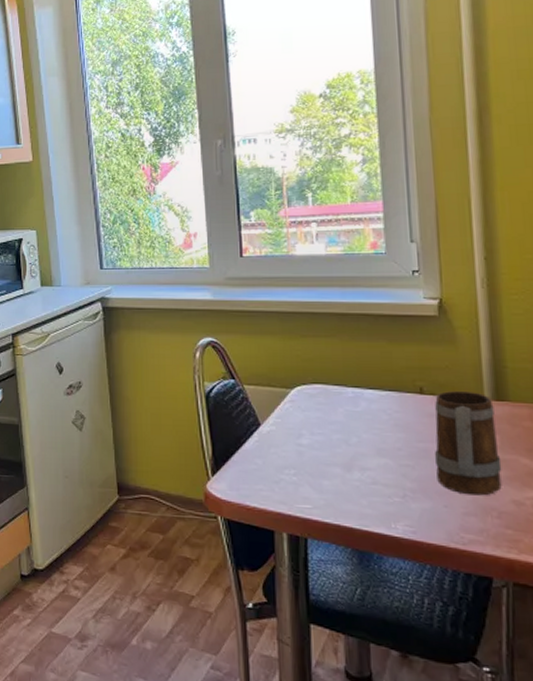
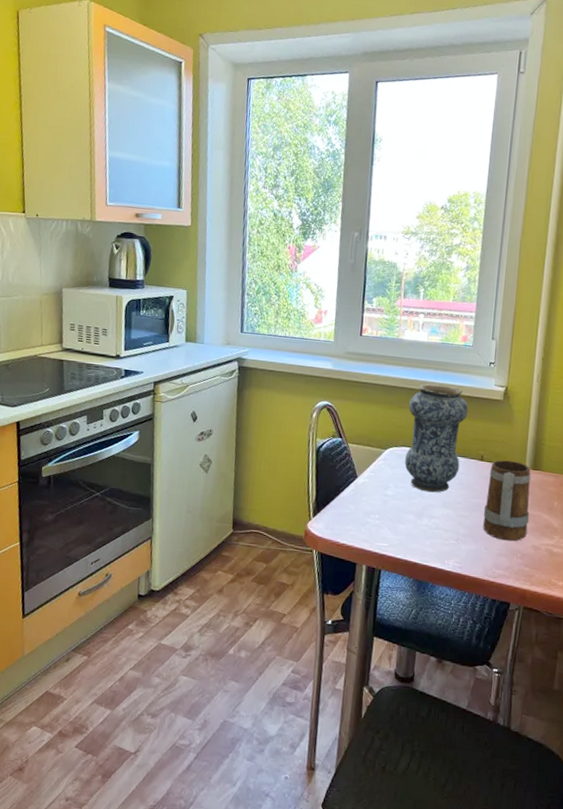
vase: none [313,304,393,438] -> present [405,383,468,493]

